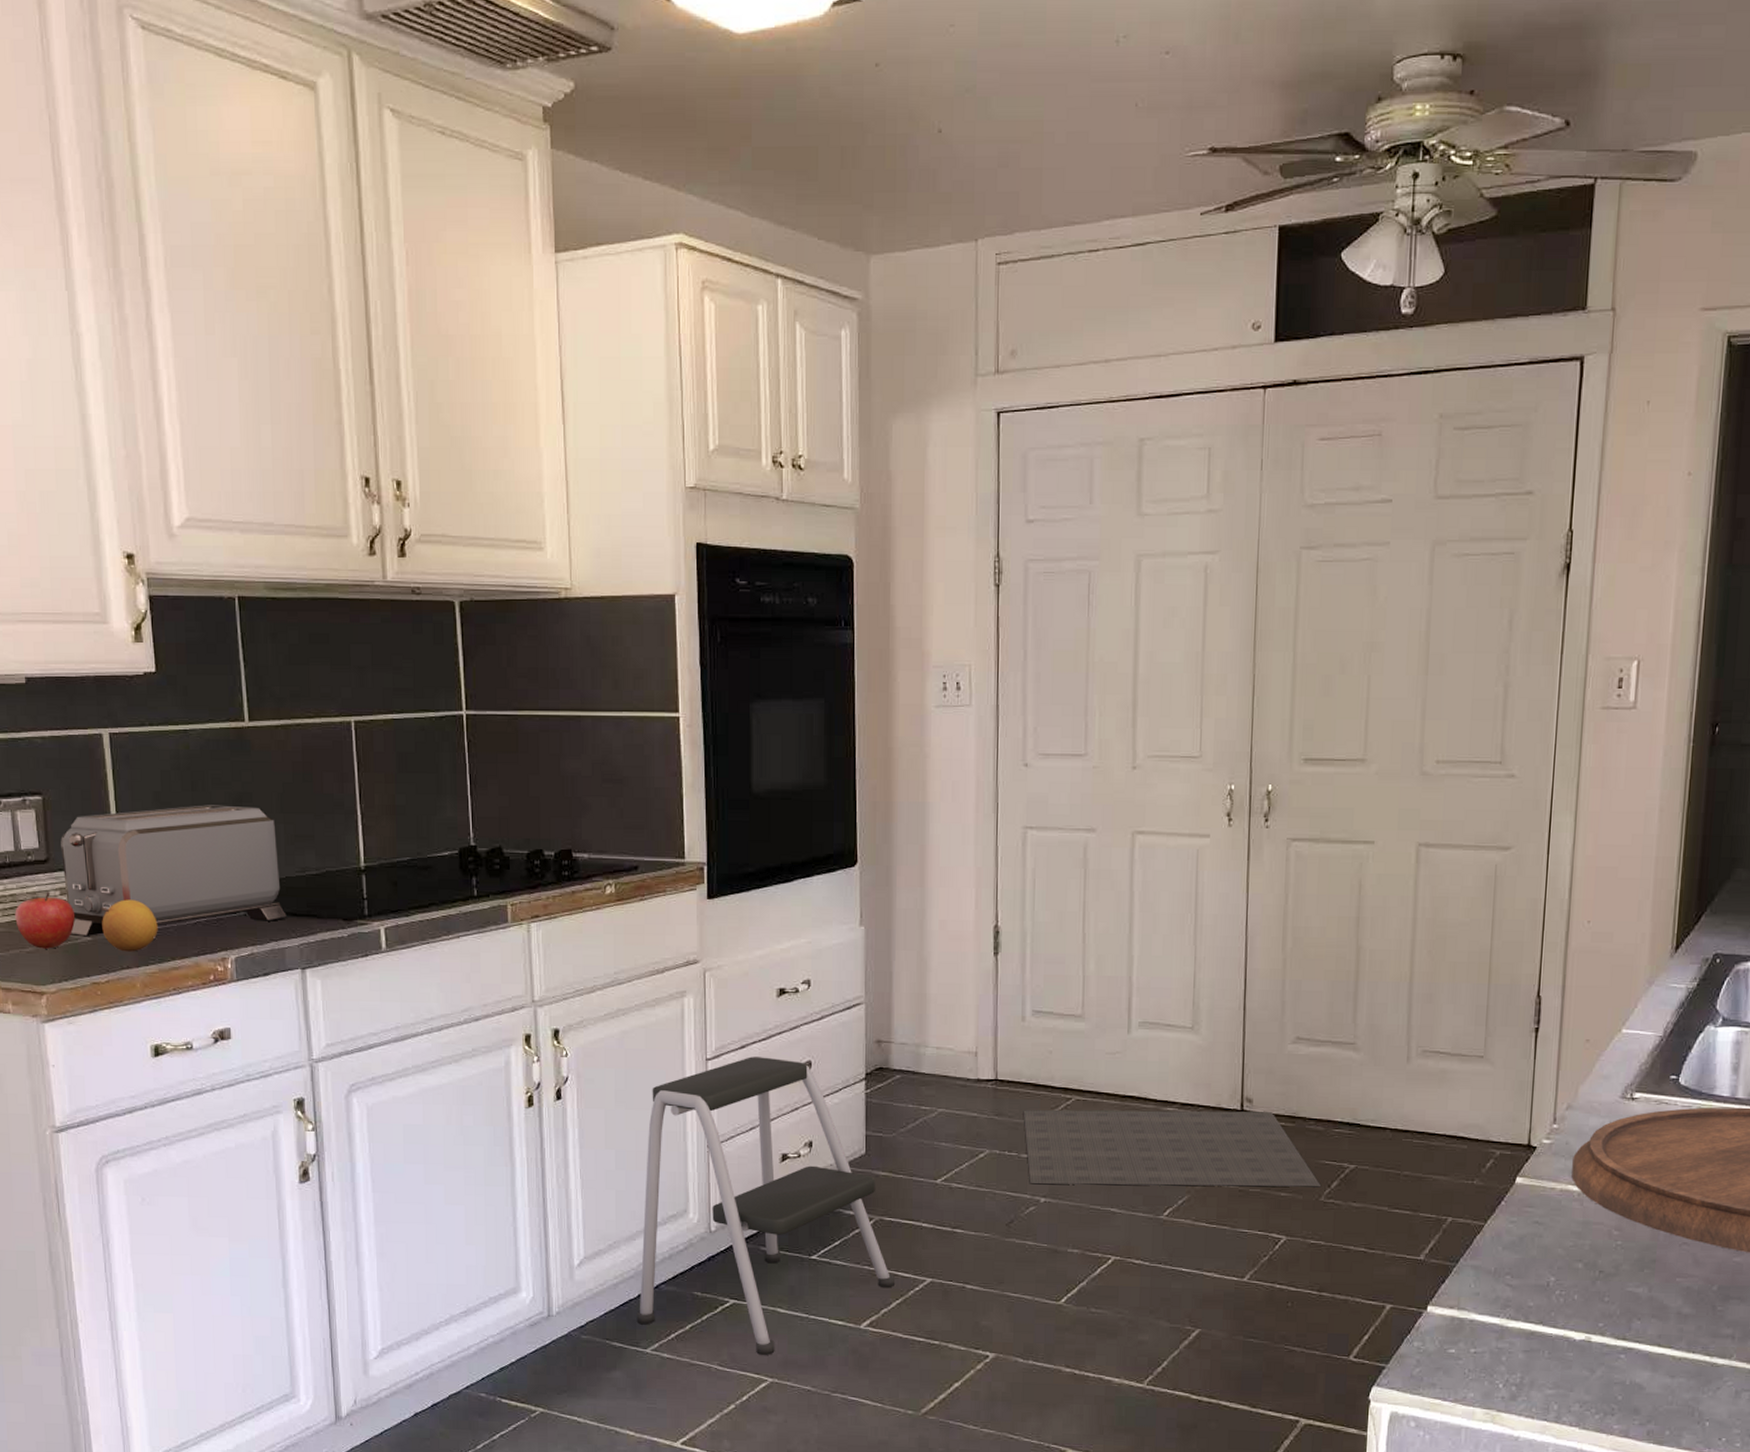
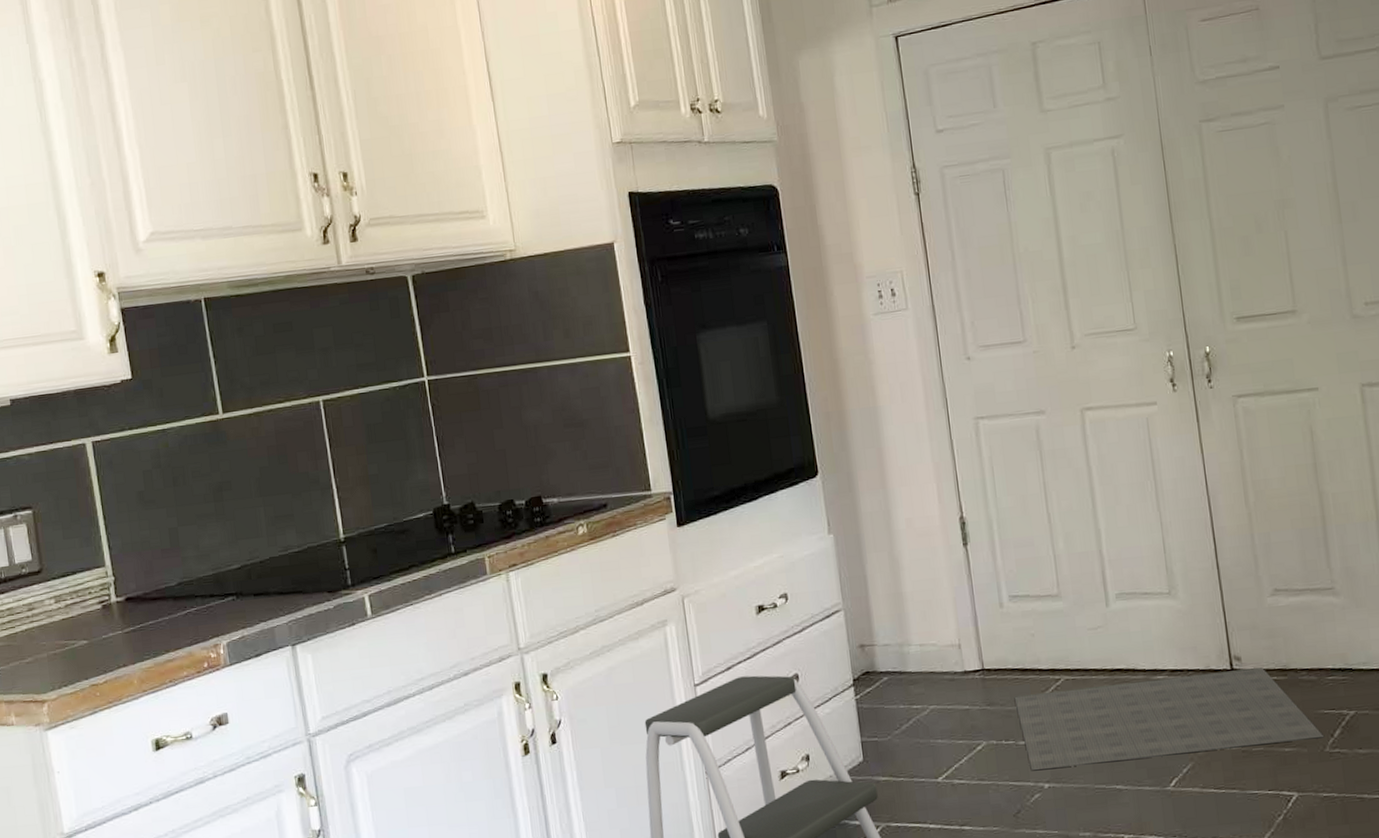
fruit: present [15,891,75,949] -> none [12,601,71,658]
toaster: present [60,805,288,940] -> none [52,494,275,640]
fruit: present [101,899,158,952] -> none [95,598,151,651]

